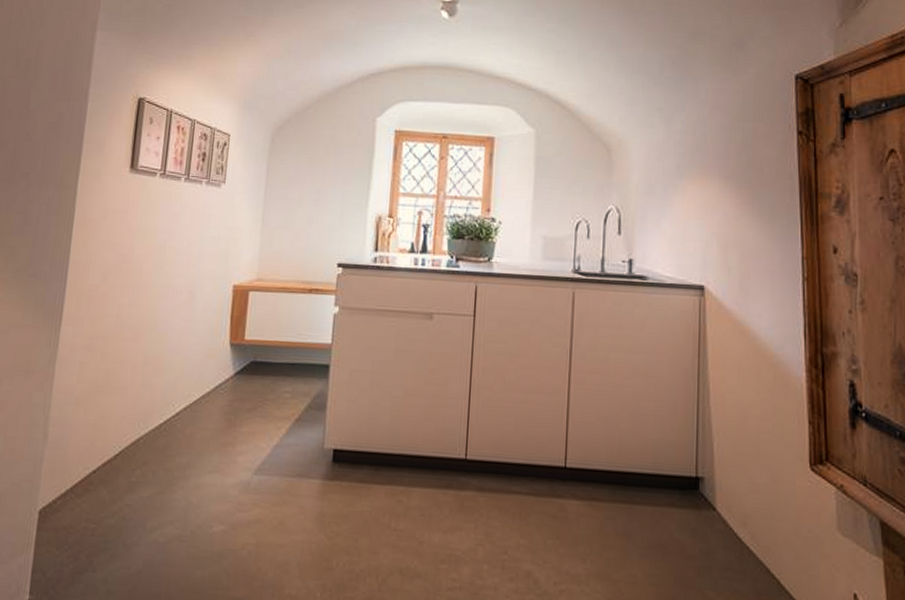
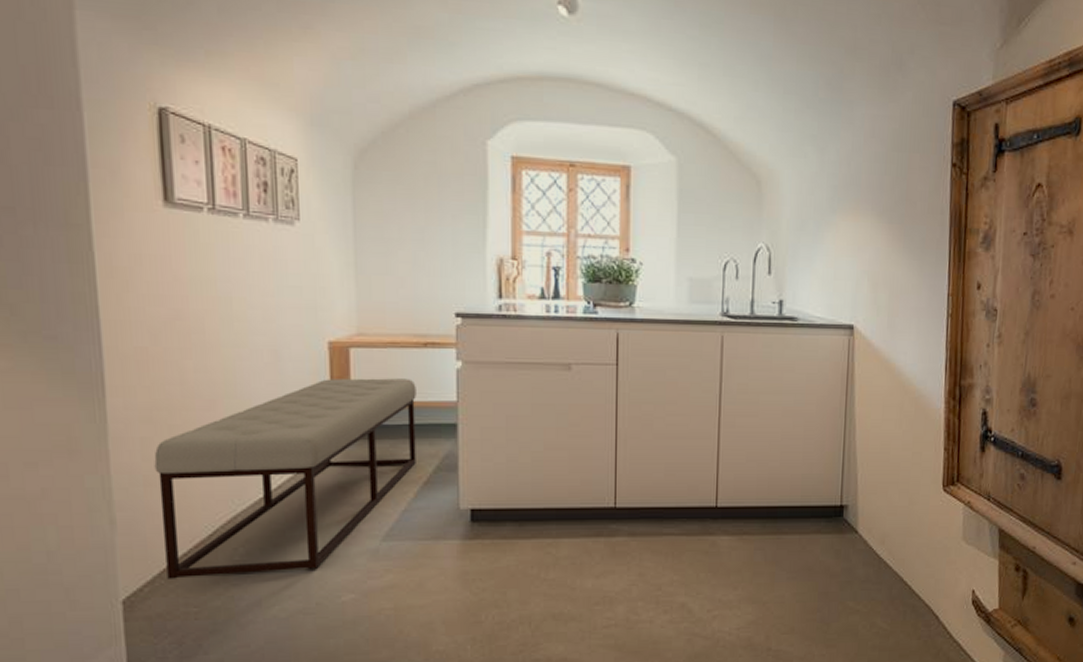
bench: none [77,318,299,496] -> present [154,378,416,579]

